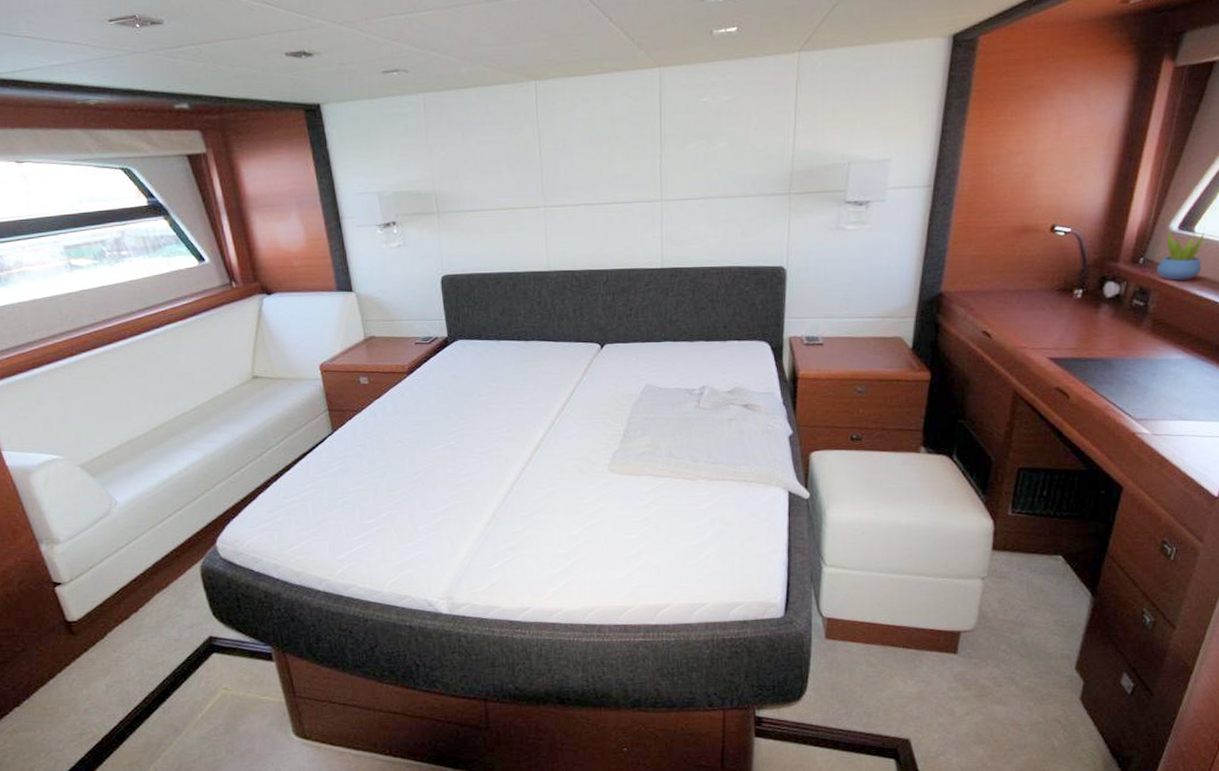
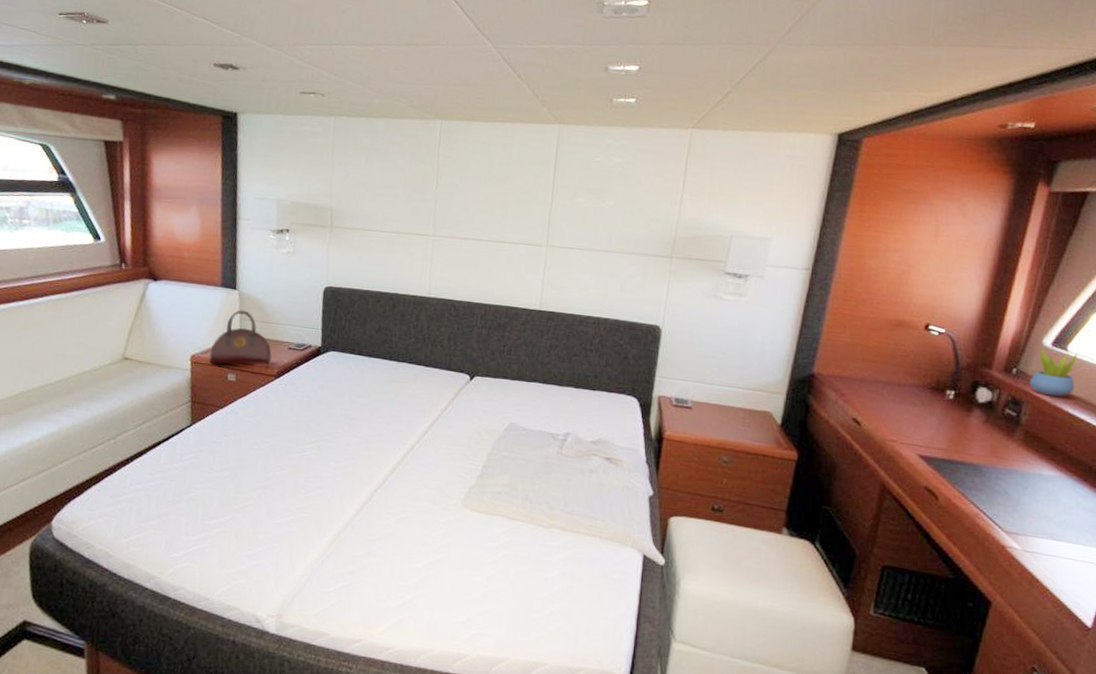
handbag: none [337,311,401,370] -> present [209,310,272,366]

